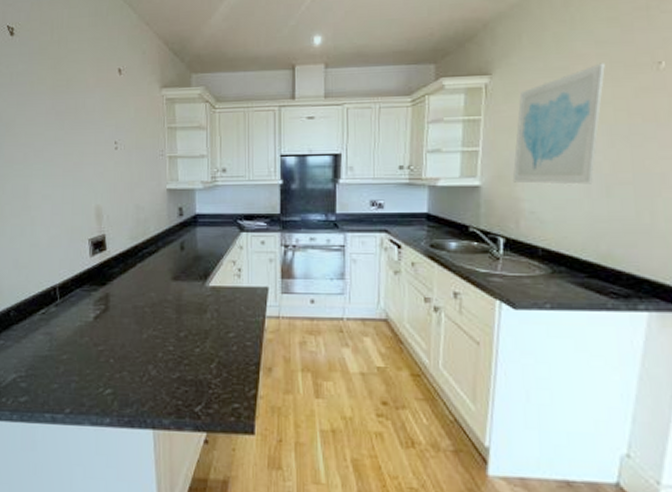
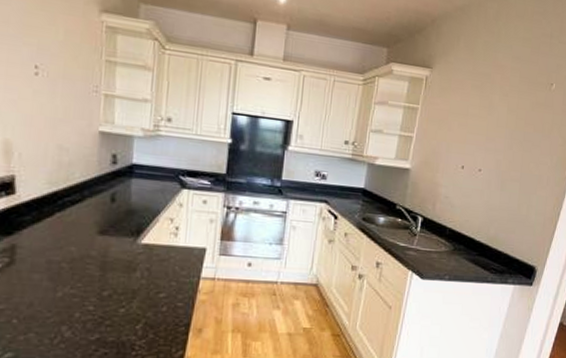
wall art: present [512,63,605,185] -> none [435,75,516,178]

